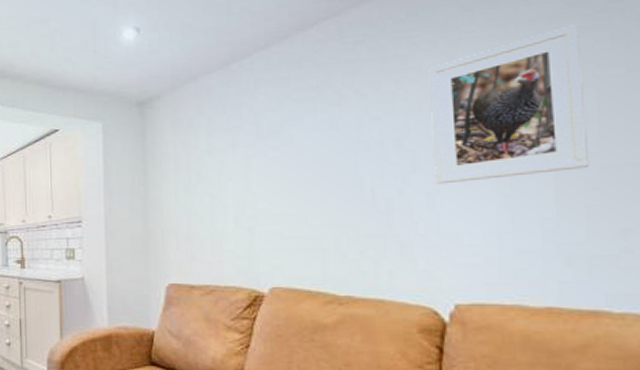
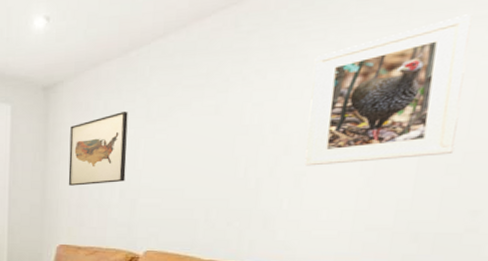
wall art: none [172,128,239,213] -> present [68,112,128,186]

